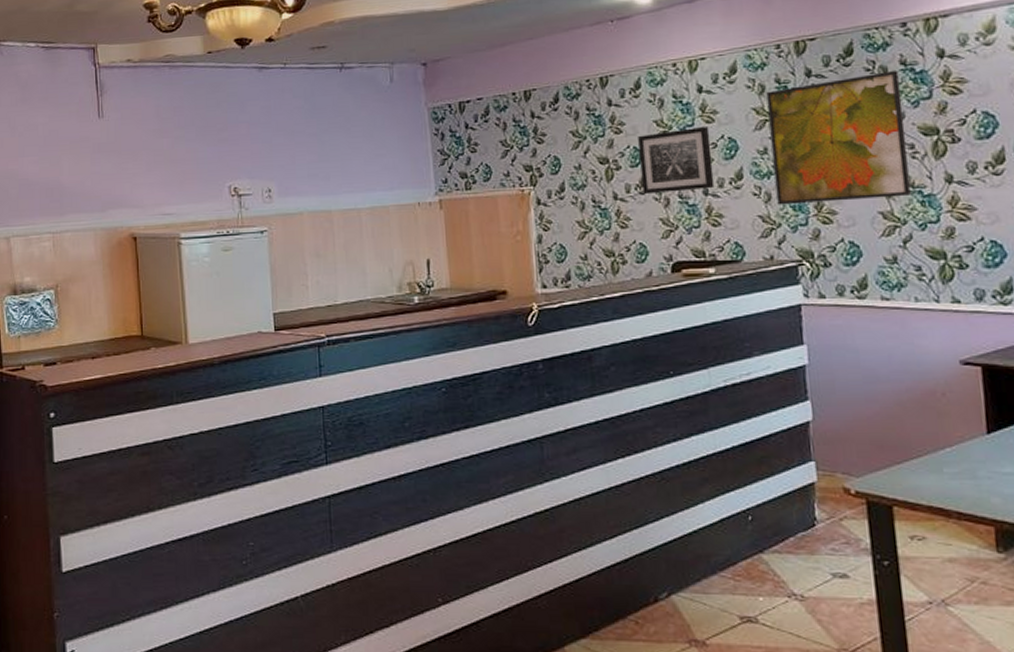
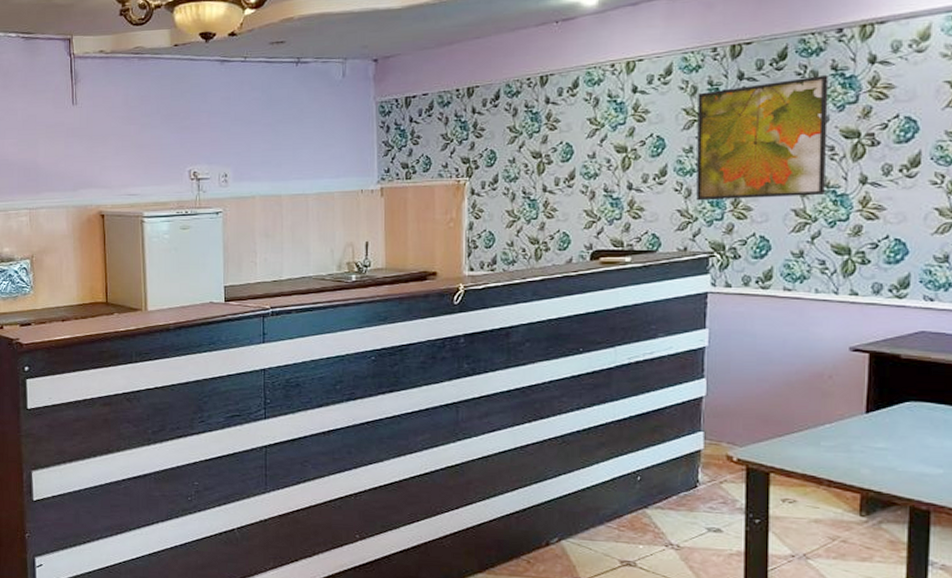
wall art: present [638,125,715,195] -> none [571,124,640,188]

